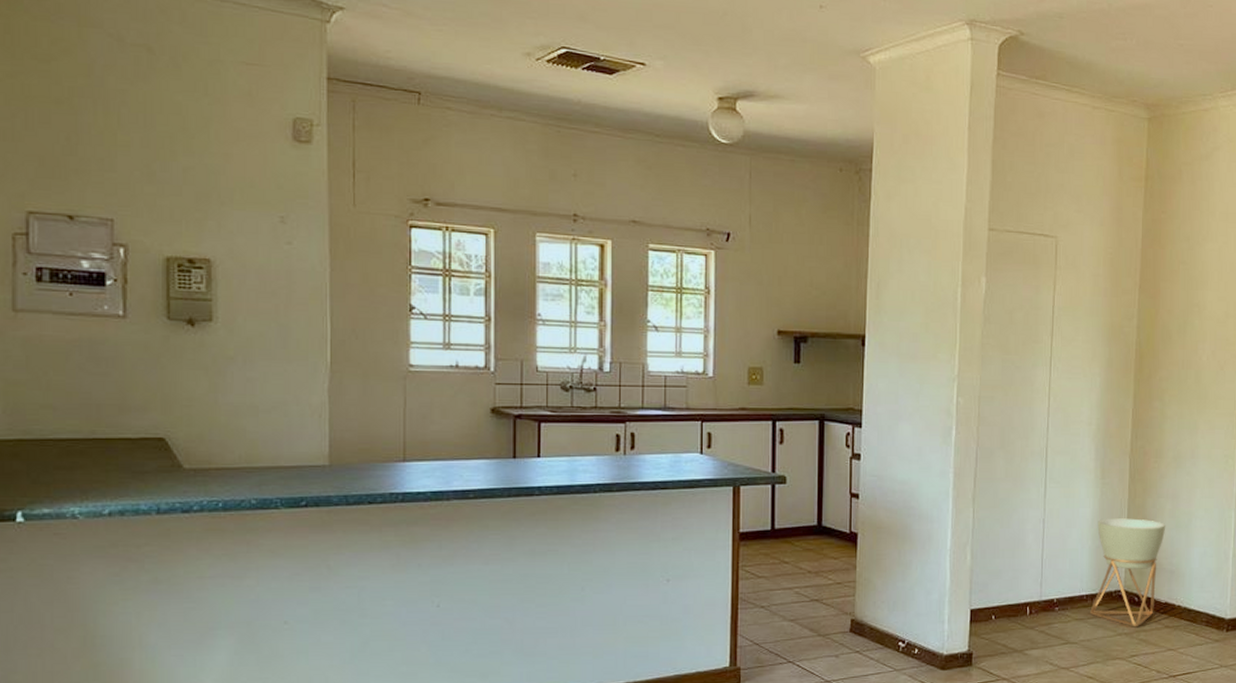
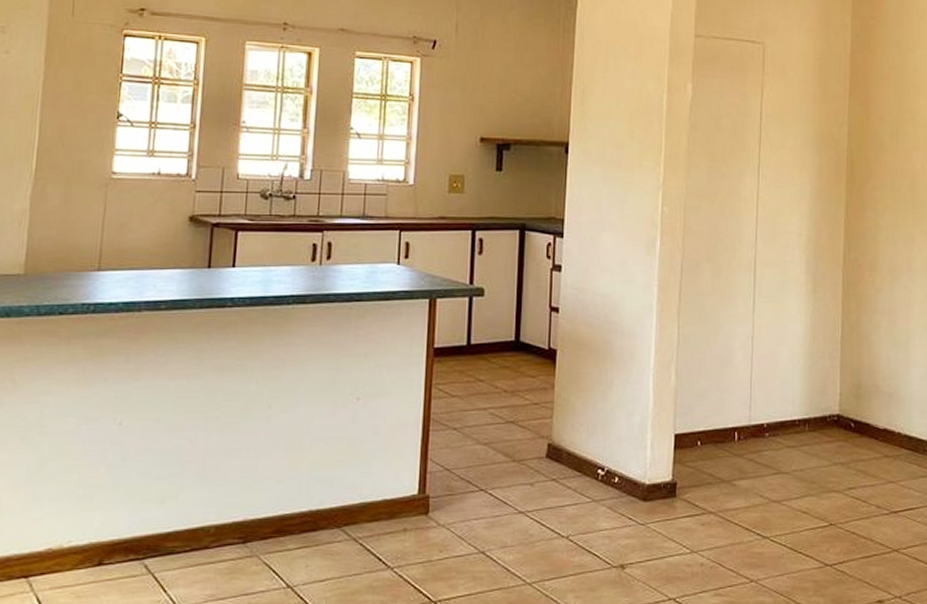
planter: present [1090,518,1166,627] -> none [803,336,883,456]

